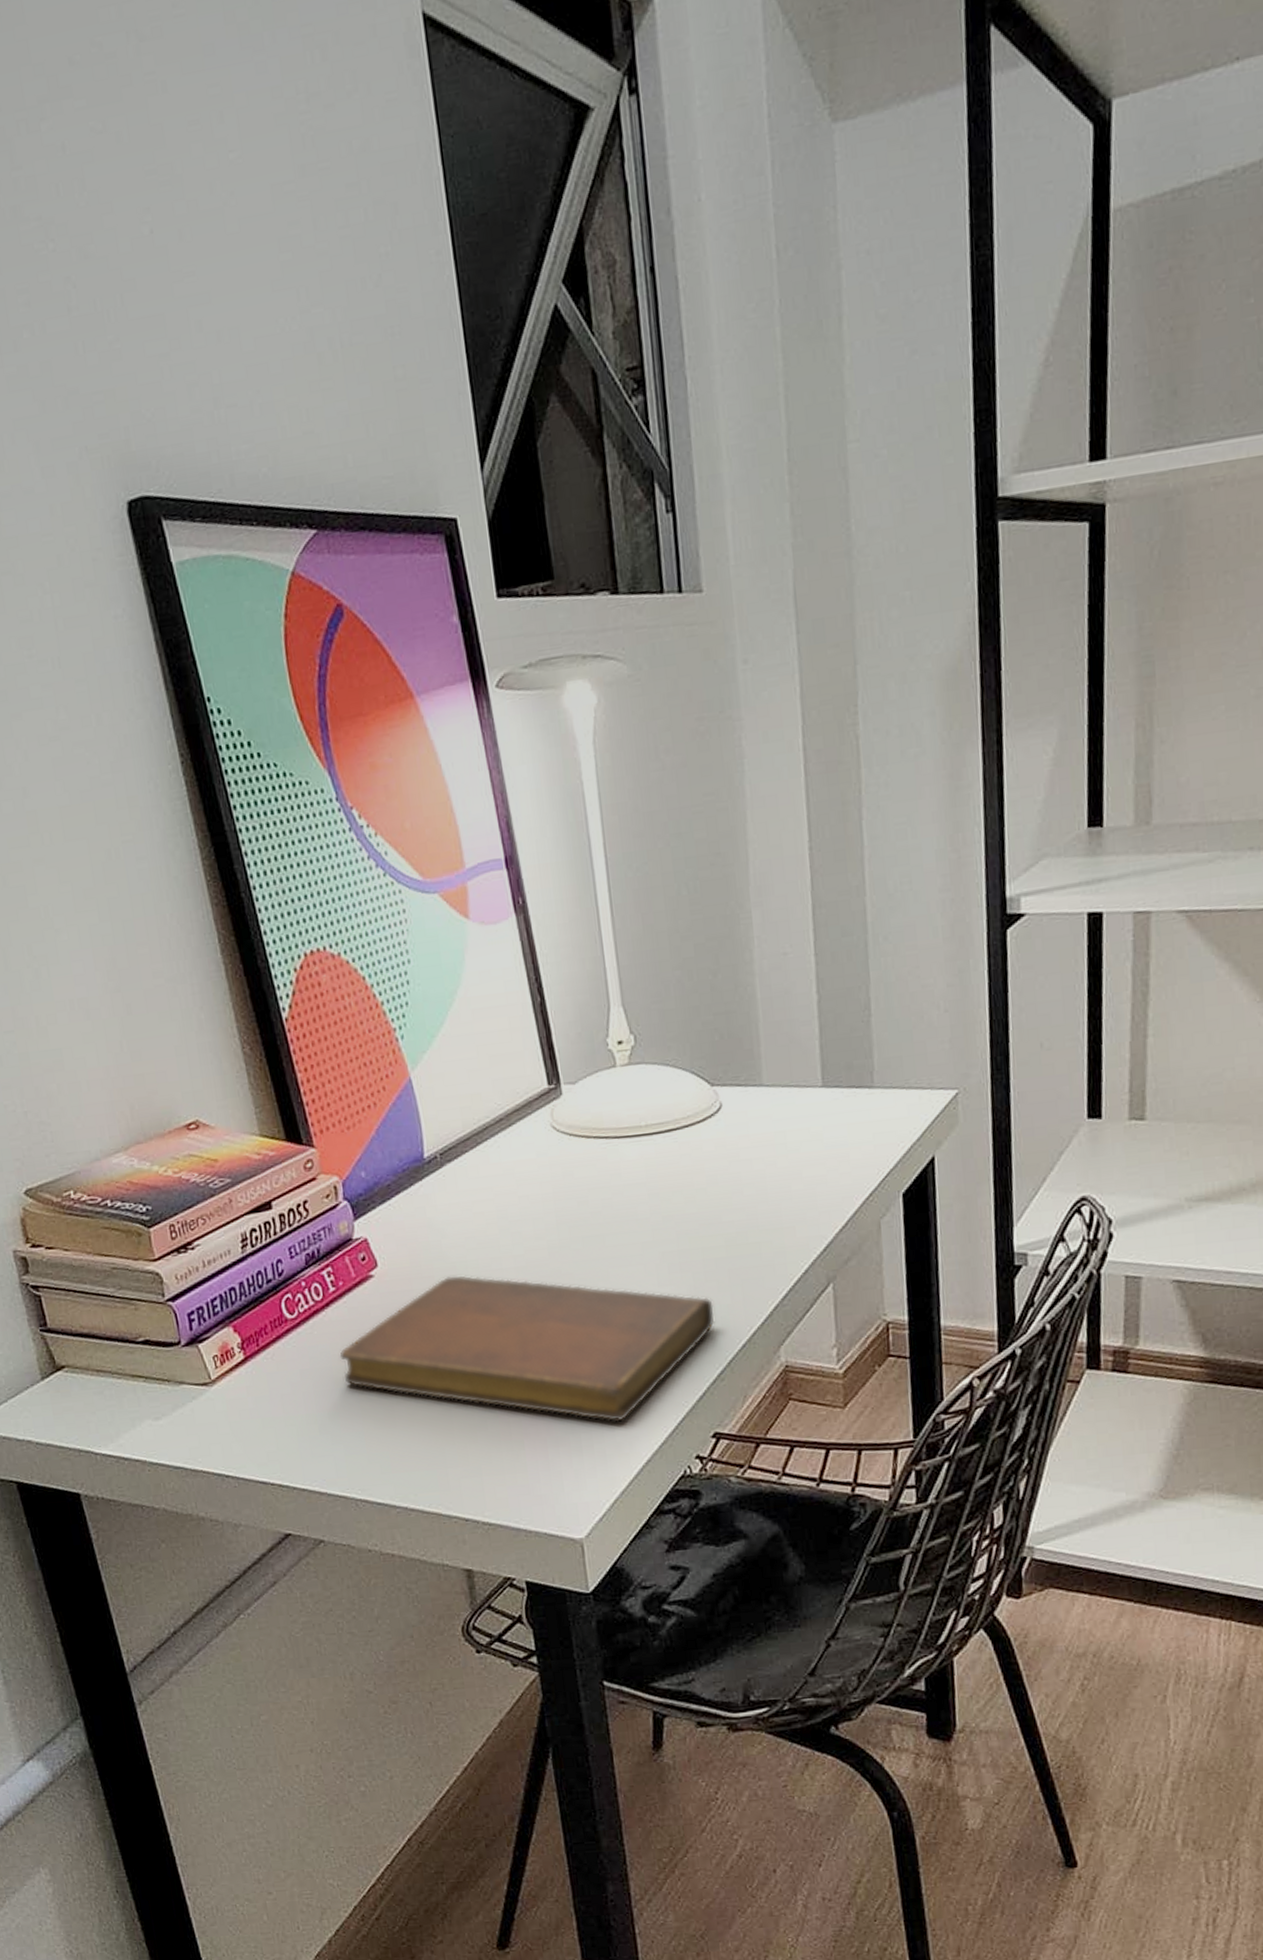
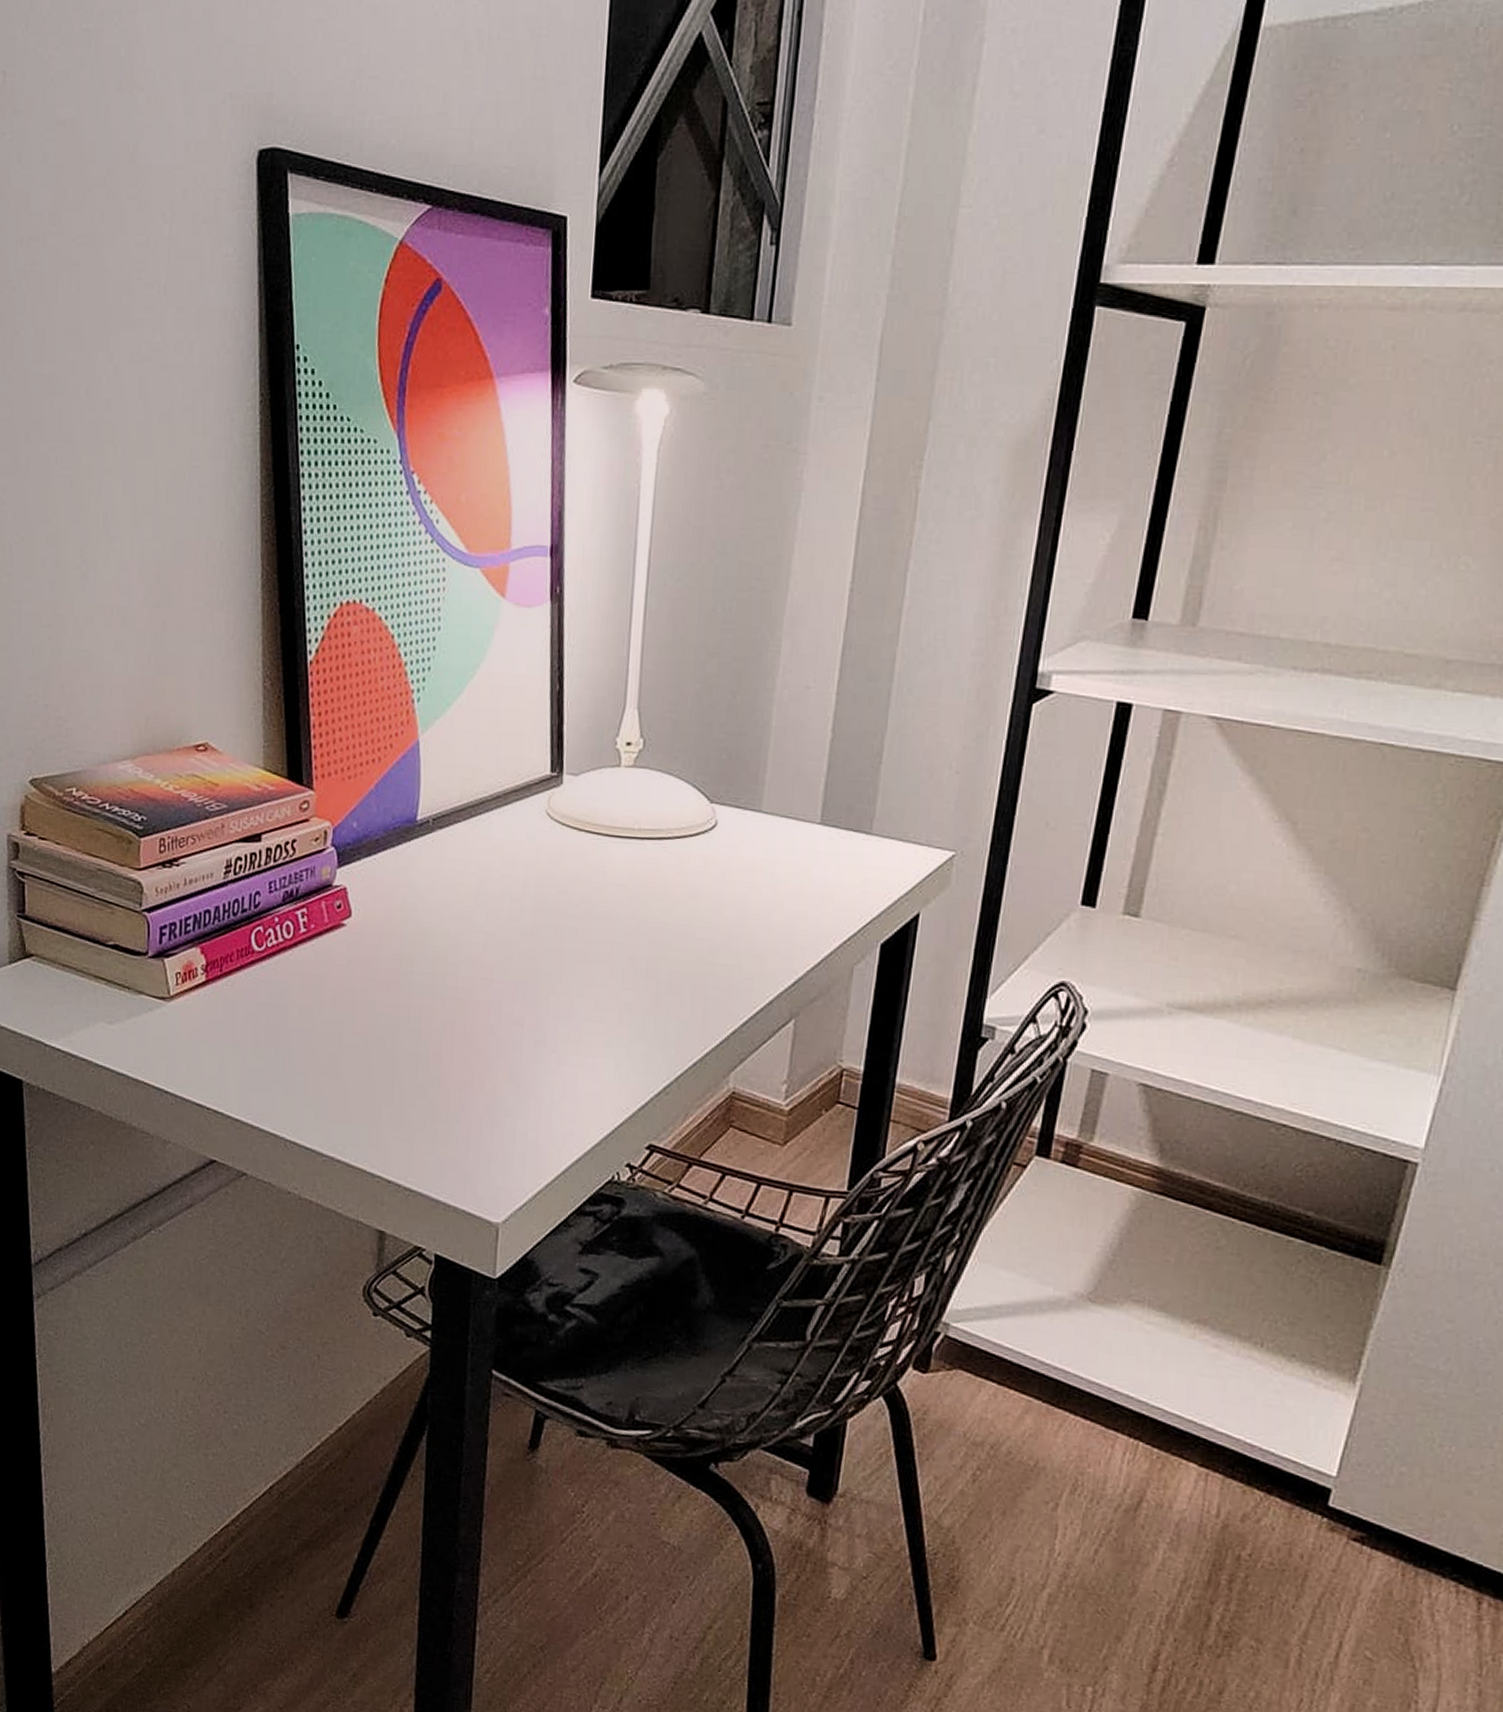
notebook: present [339,1276,715,1422] -> none [297,939,672,1115]

